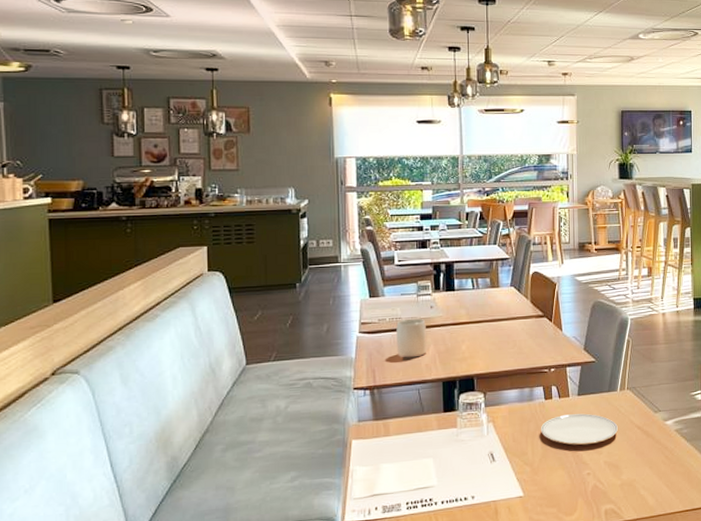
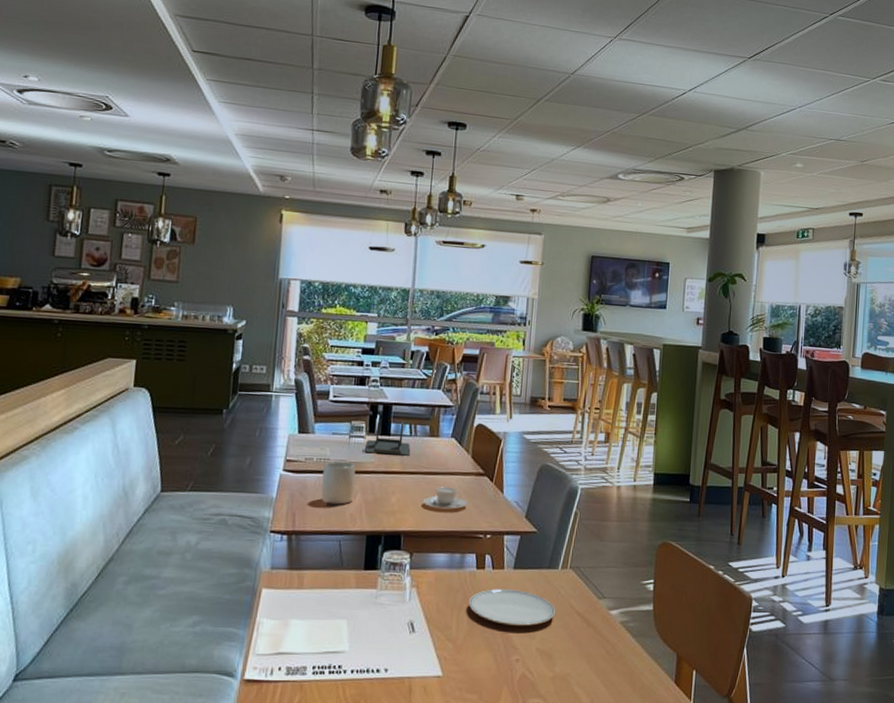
napkin holder: none [433,277,475,309] -> present [365,420,411,456]
teacup: none [490,330,532,351] -> present [422,486,469,510]

